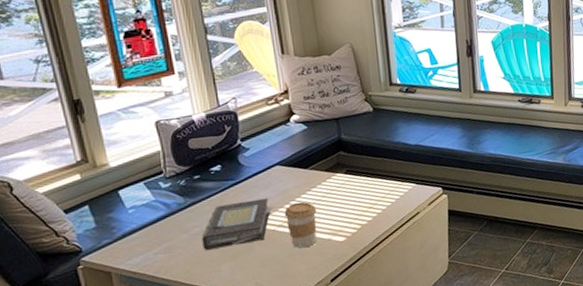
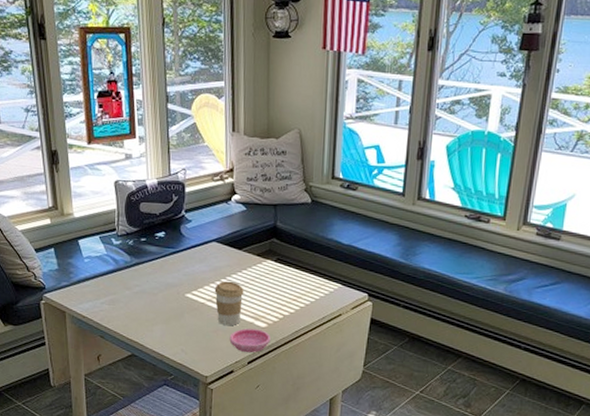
book: present [202,198,275,250] -> none [141,270,207,311]
saucer: none [307,244,352,271] -> present [229,328,271,353]

